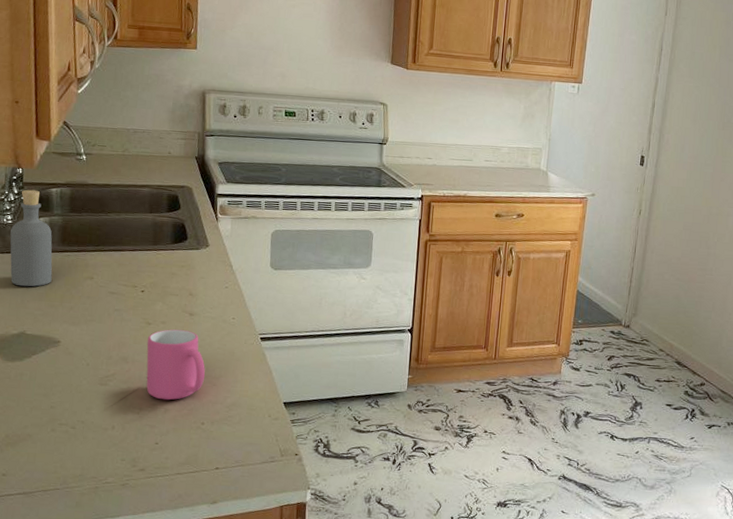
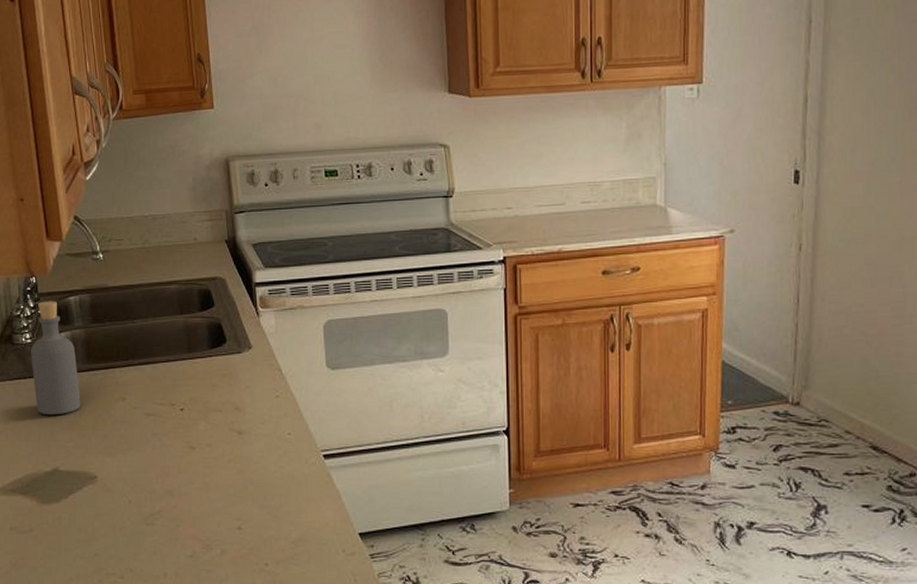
mug: present [146,329,205,401] -> none [193,452,262,539]

